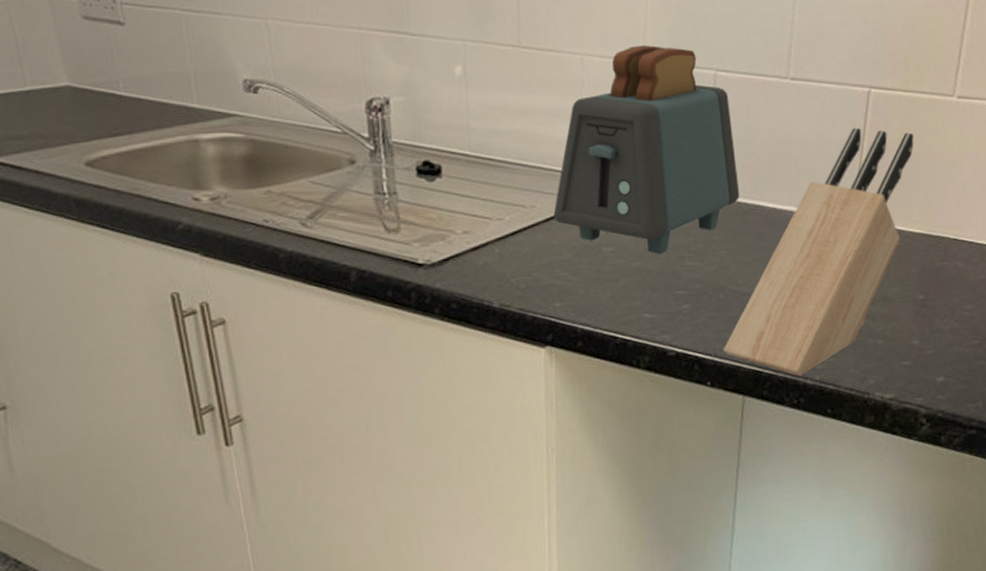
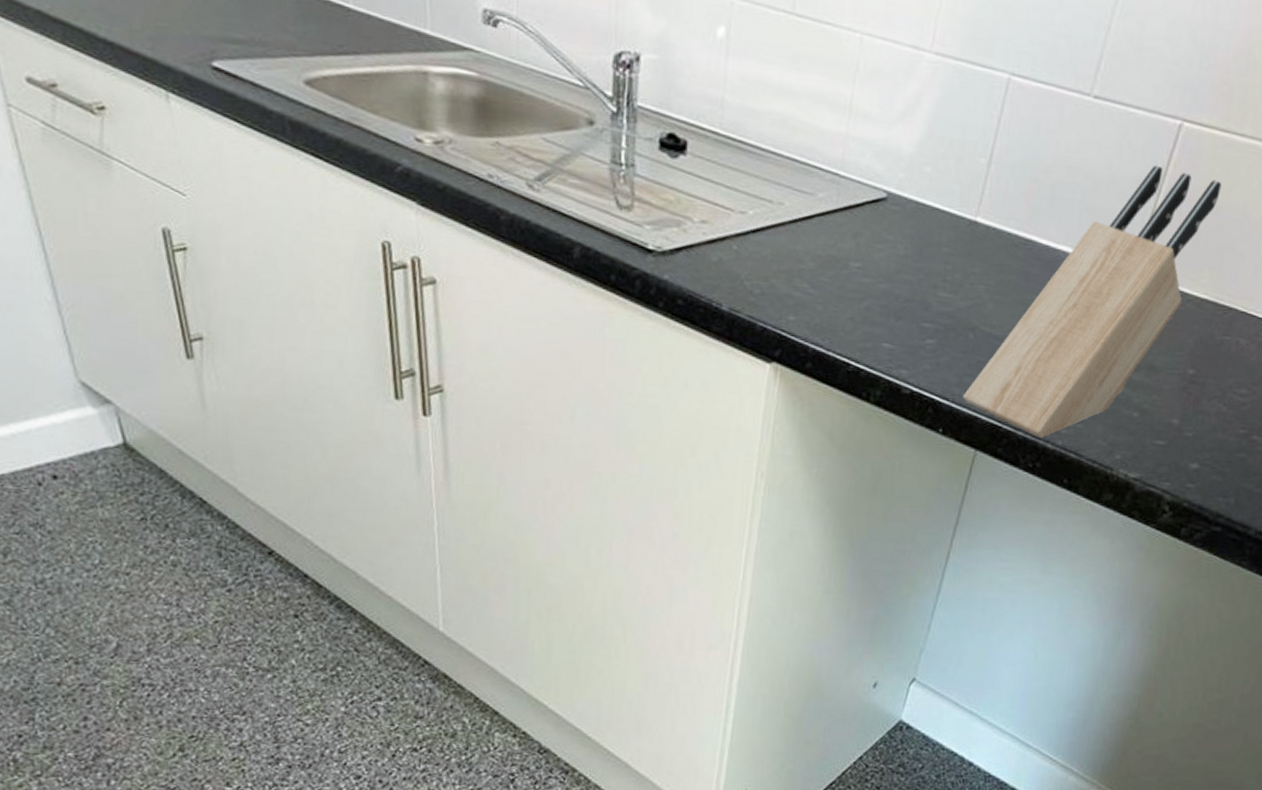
toaster: present [553,45,740,255] -> none [801,31,1020,280]

